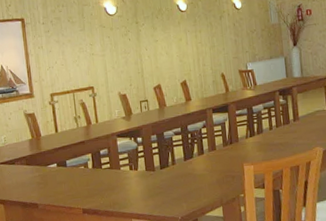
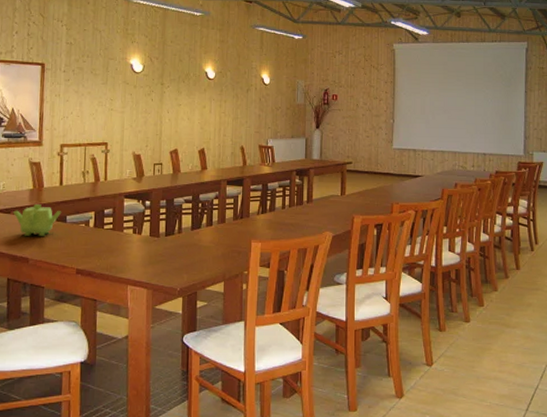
teapot: none [17,153,61,183] -> present [13,204,62,236]

